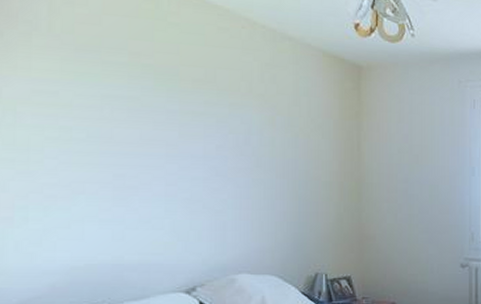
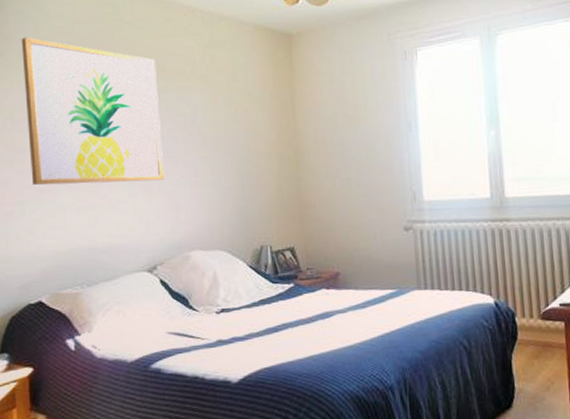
wall art: none [29,18,210,198] -> present [21,37,165,185]

